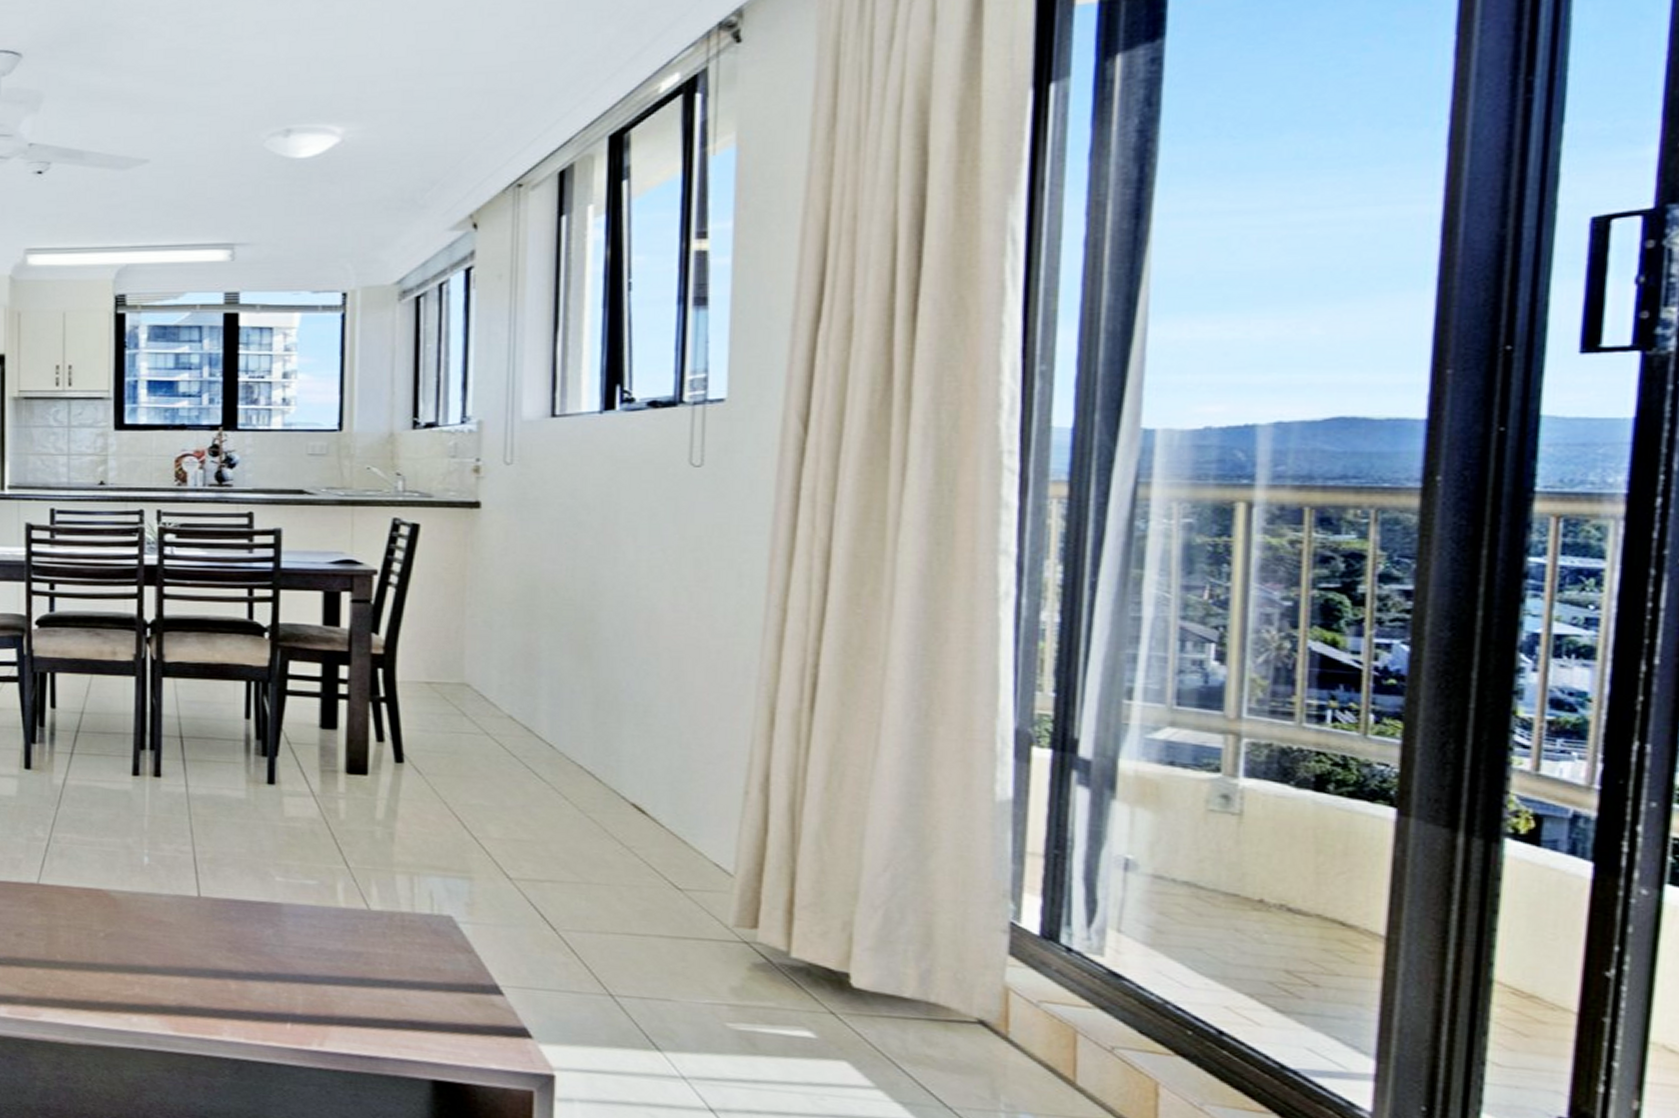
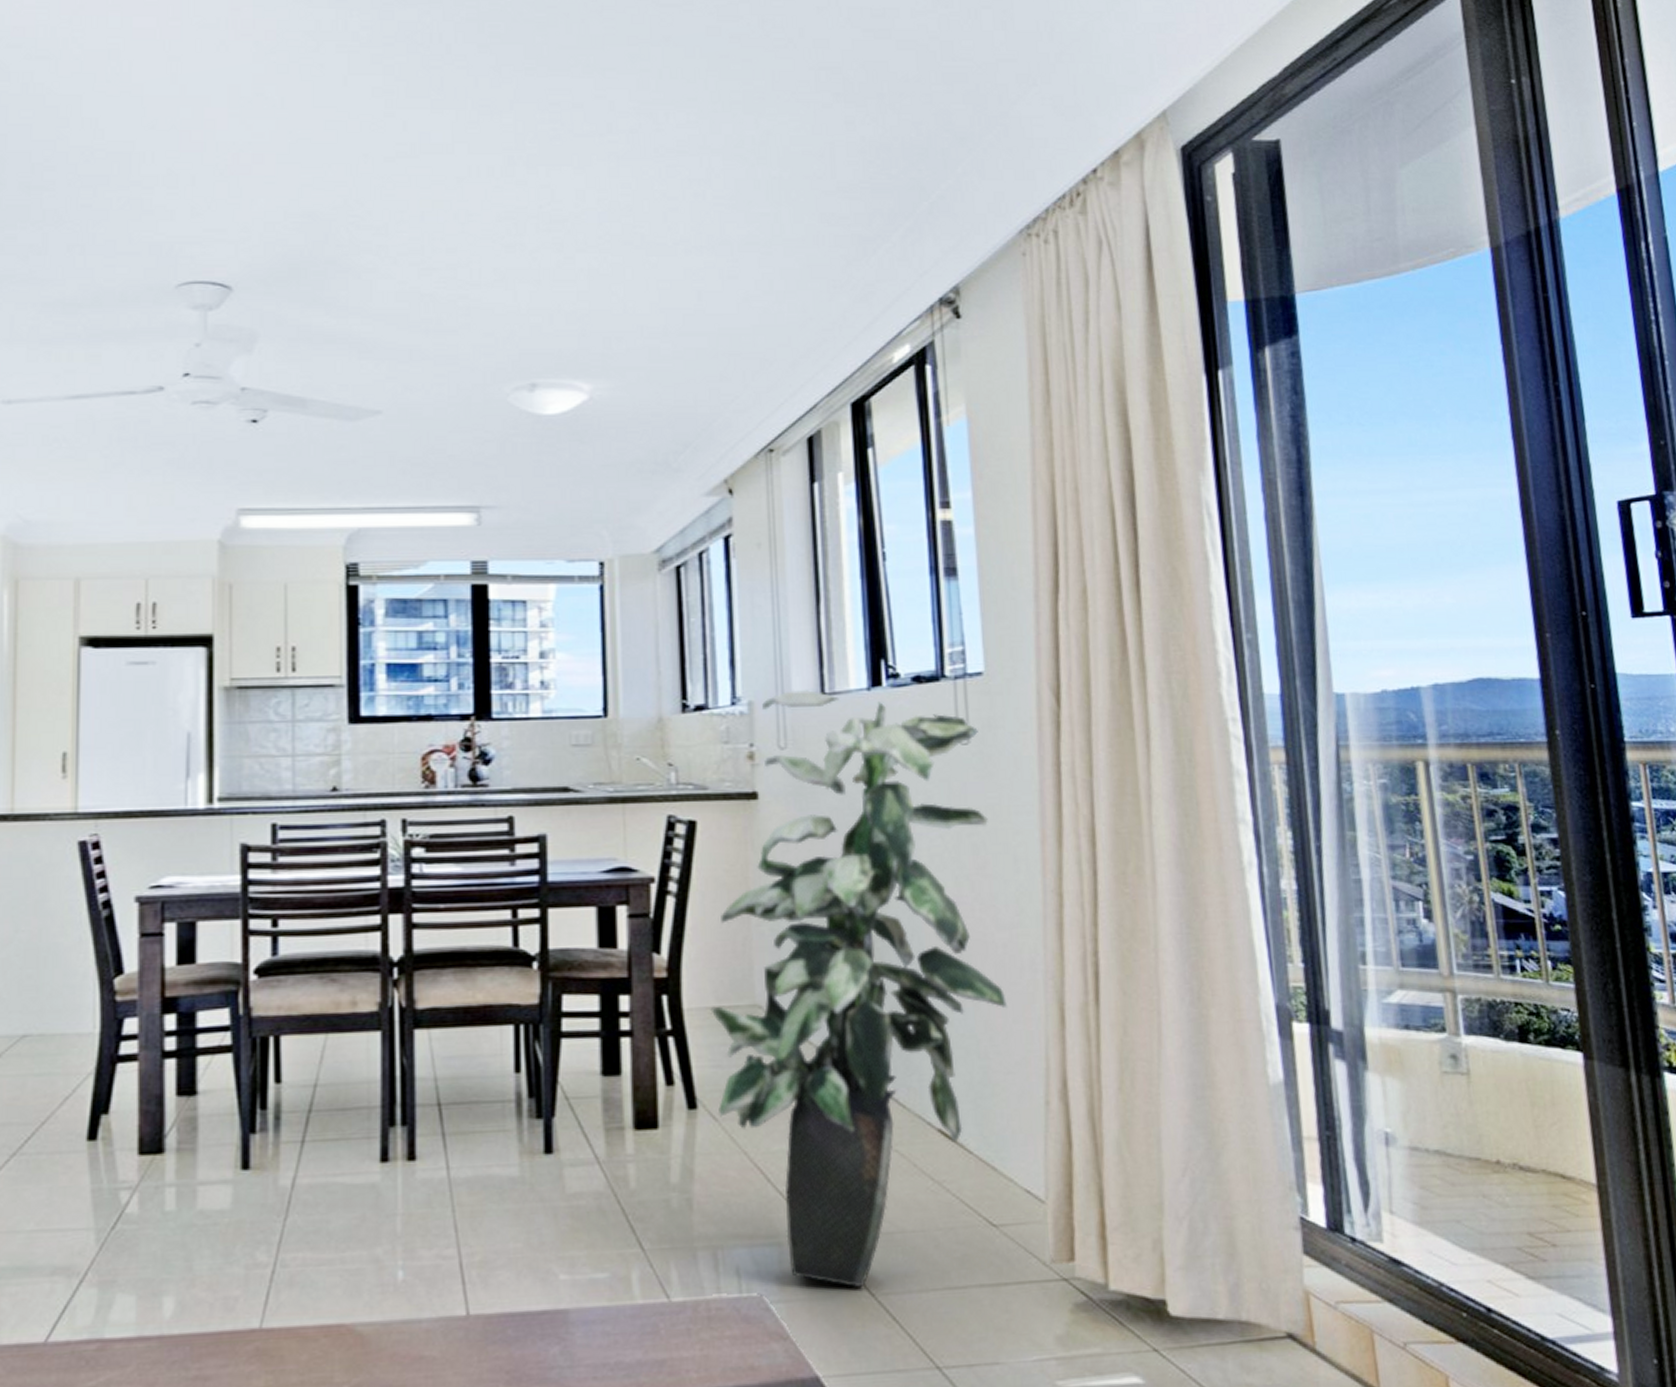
indoor plant: none [421,412,715,923] -> present [710,690,1007,1288]

